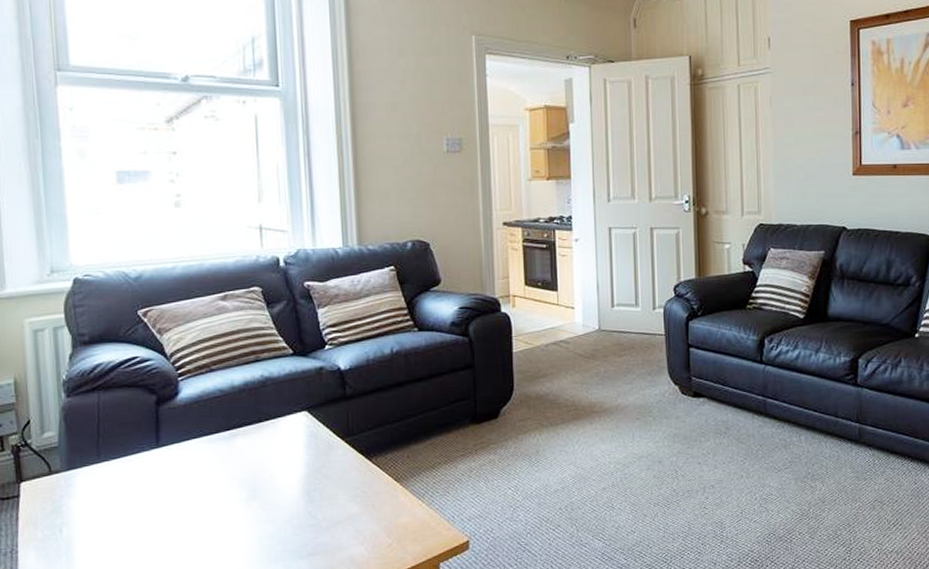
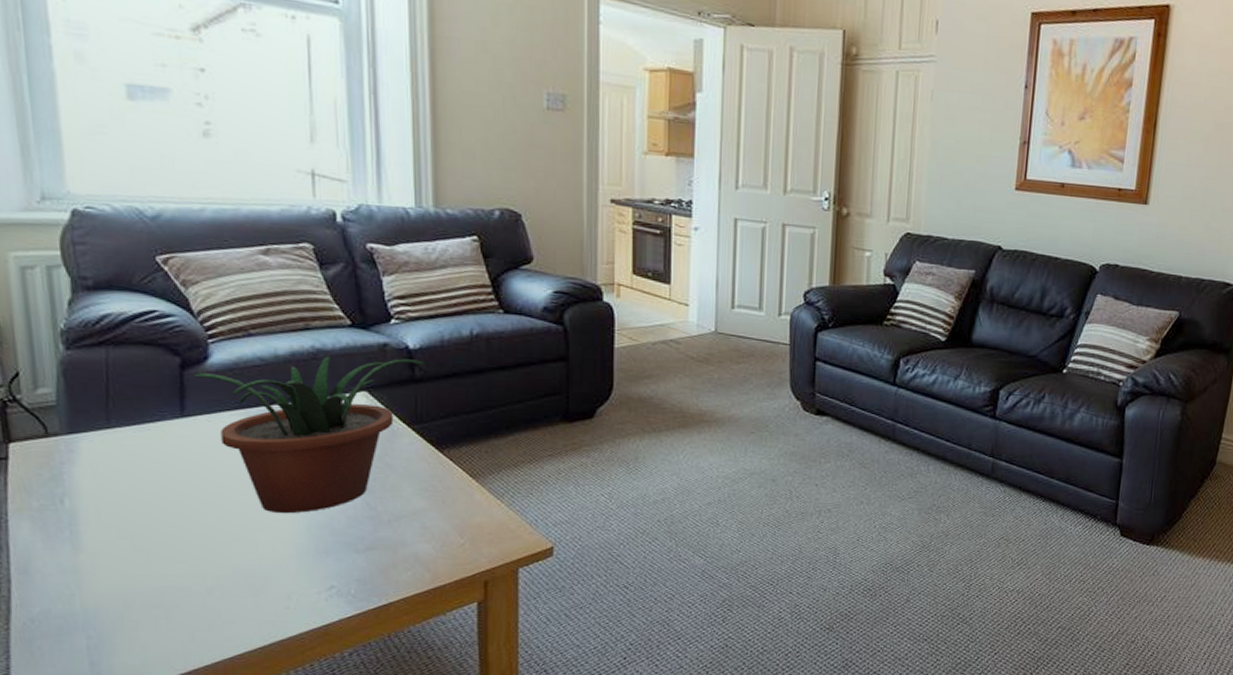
potted plant: none [167,379,355,528] -> present [193,355,426,514]

